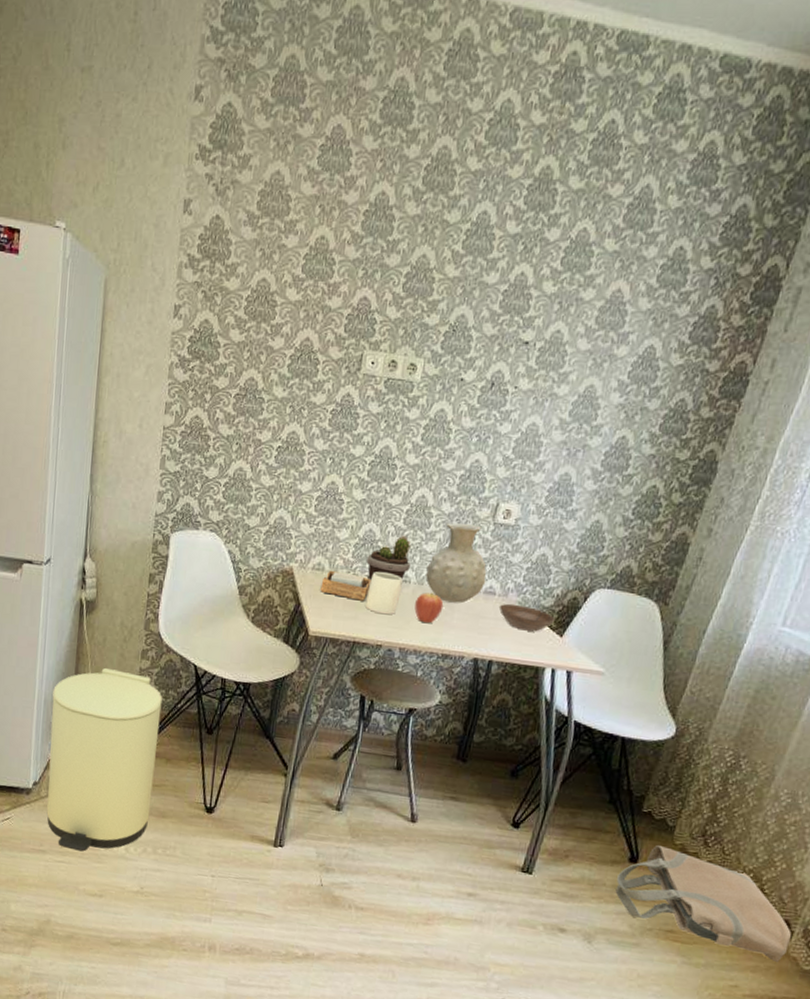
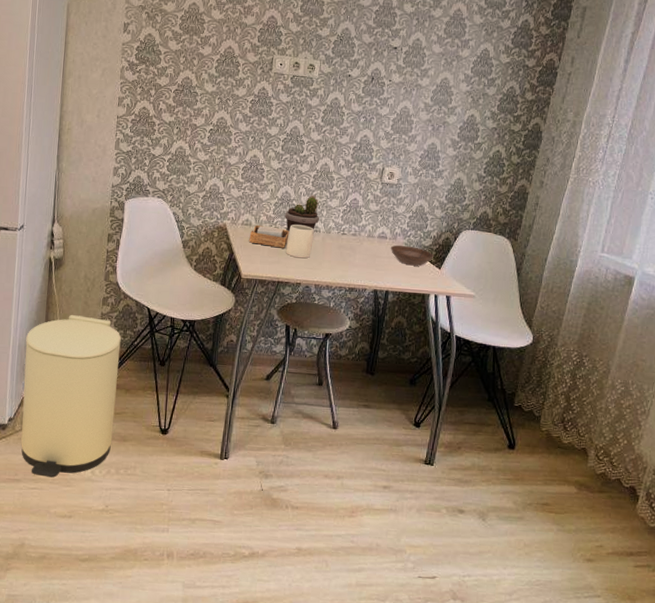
fruit: present [414,592,444,624] -> none [325,239,347,264]
vase: present [426,522,487,604] -> none [332,184,379,247]
tote bag: present [615,845,791,963] -> none [500,433,637,523]

